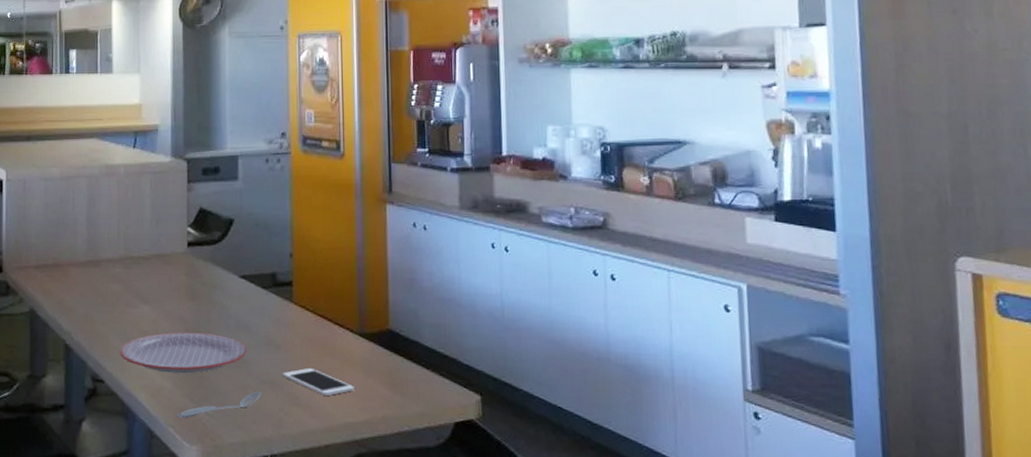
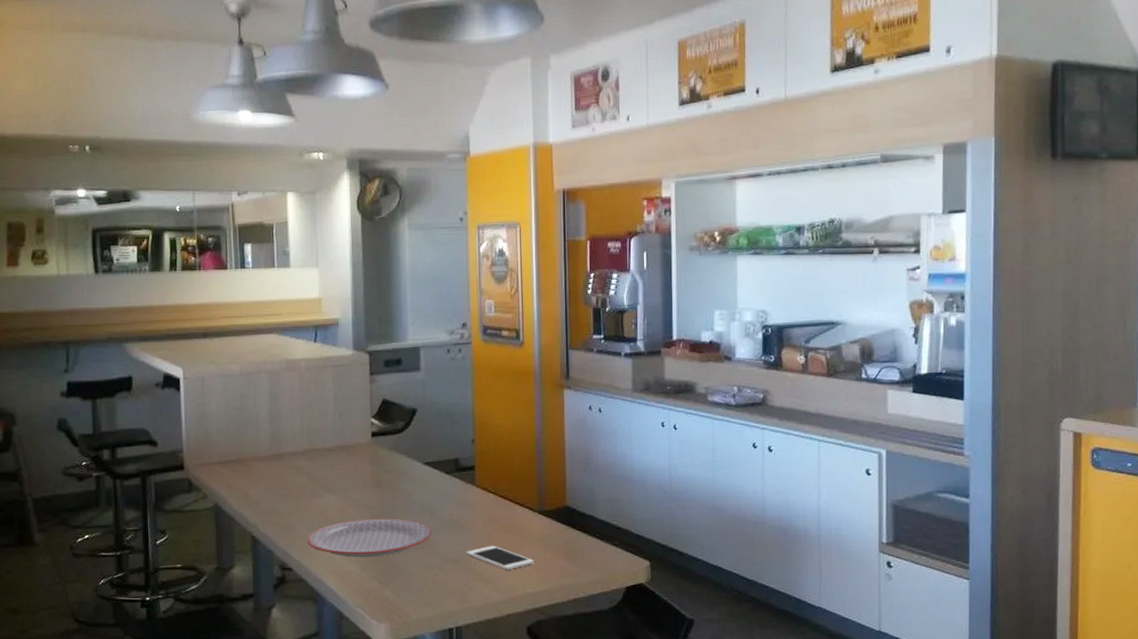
spoon: present [177,391,262,418] -> none [365,569,447,599]

